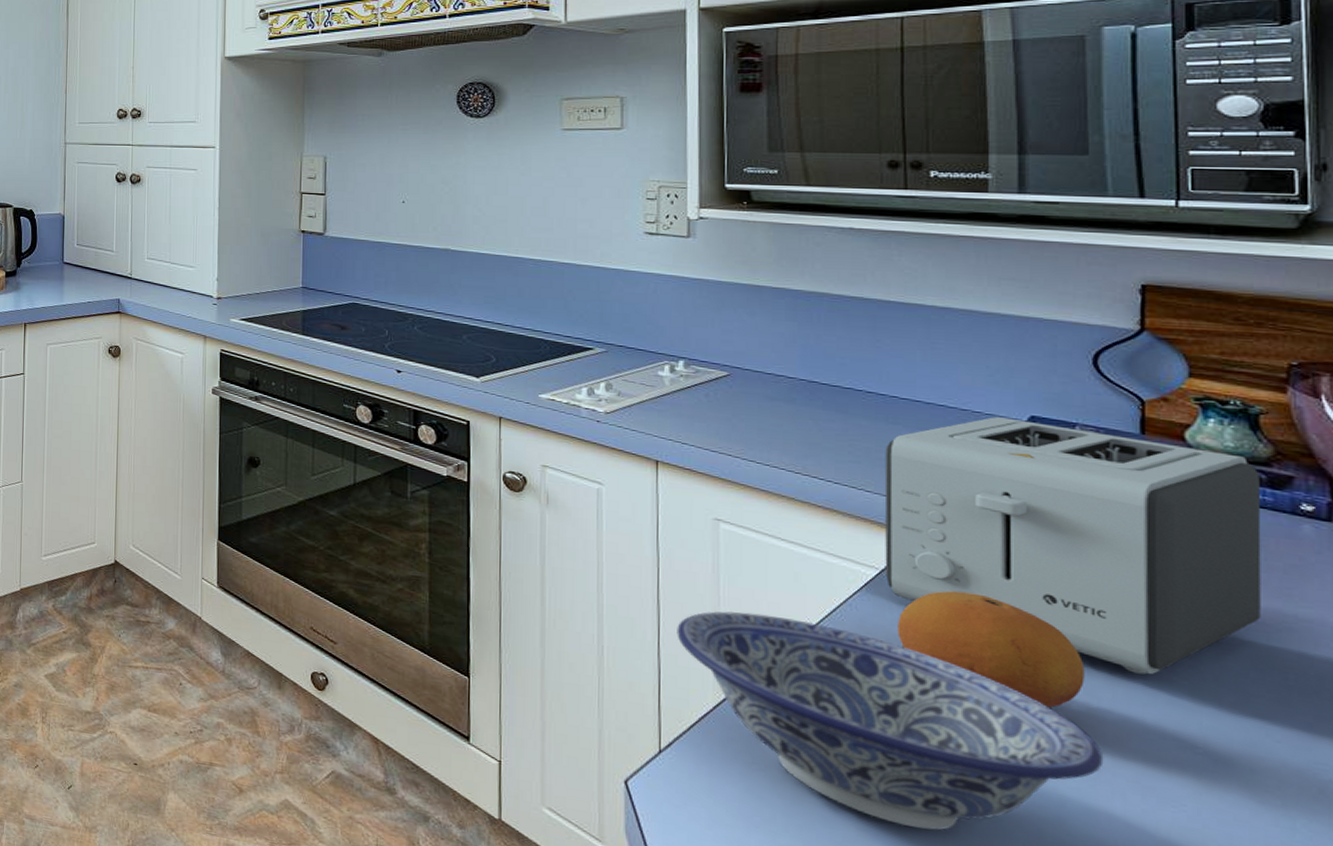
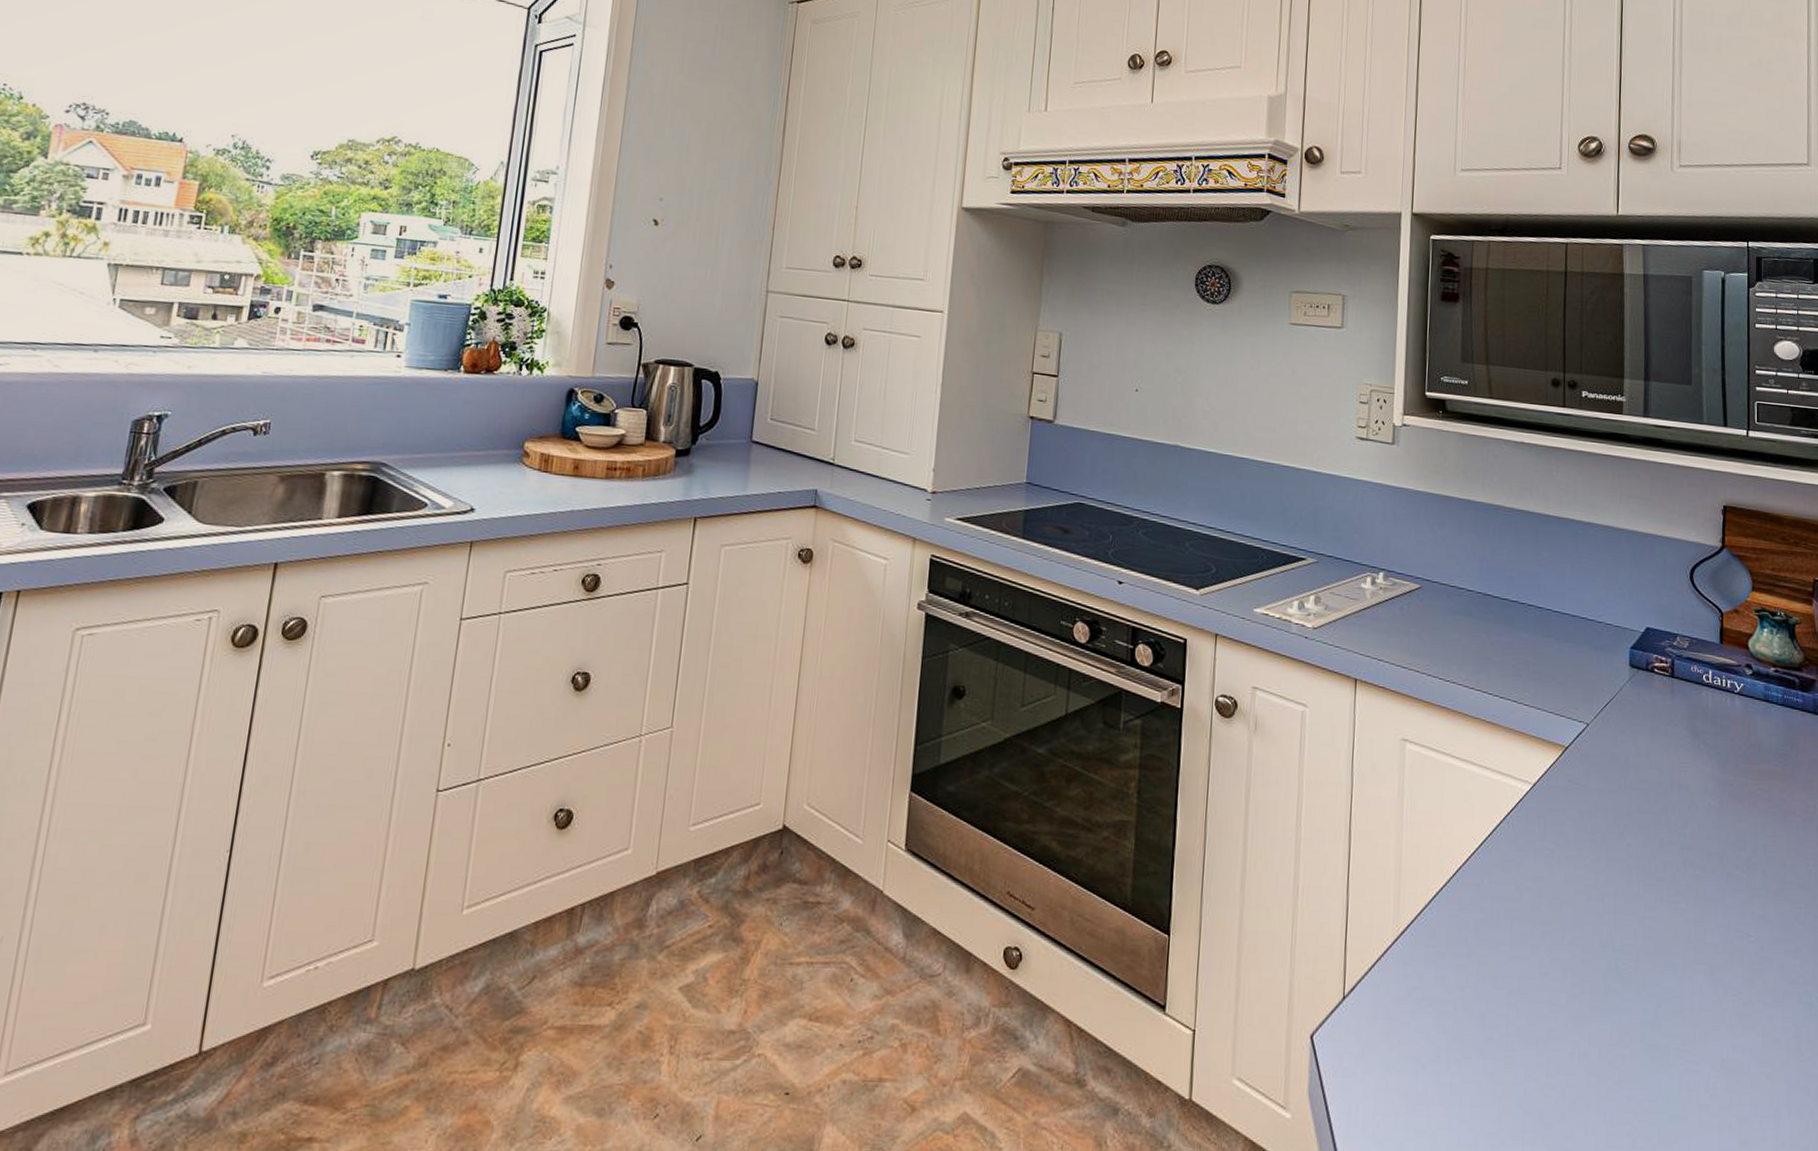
bowl: present [677,611,1104,831] -> none [1364,837,1689,1048]
toaster: present [884,417,1261,675] -> none [1536,629,1795,871]
fruit: present [897,591,1085,708] -> none [1543,801,1678,911]

